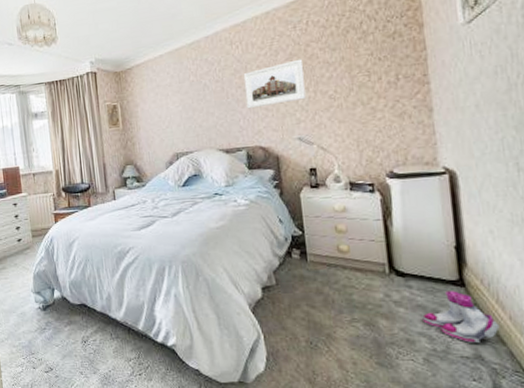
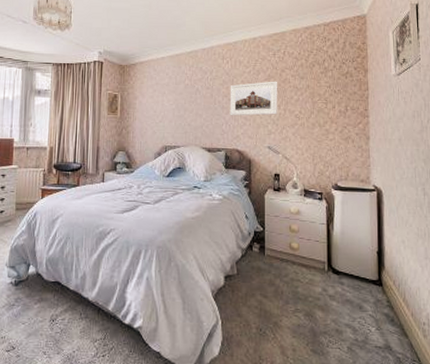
boots: present [422,291,500,343] -> none [349,289,404,335]

